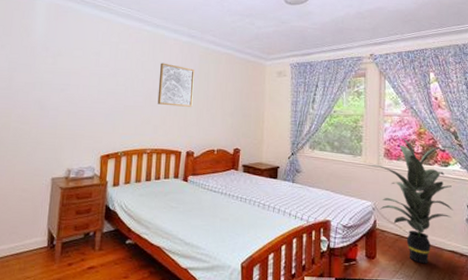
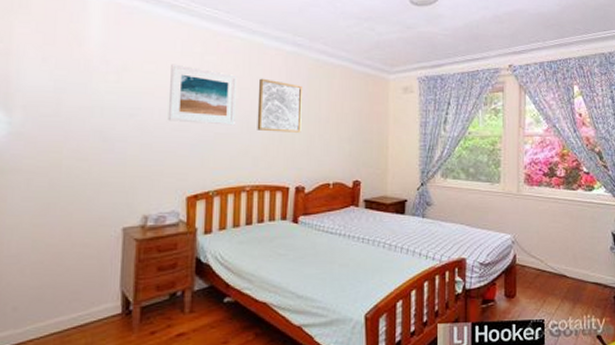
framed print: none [89,50,143,100] -> present [167,64,236,126]
indoor plant: present [370,136,456,264] -> none [509,159,601,299]

